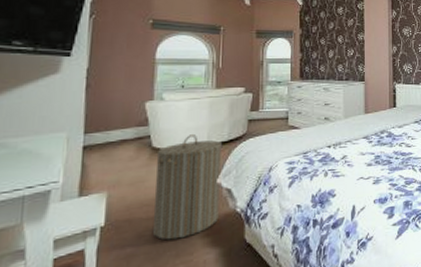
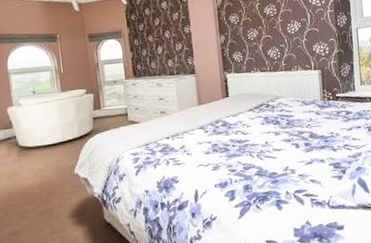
laundry hamper: present [152,134,221,240] -> none [23,133,81,220]

